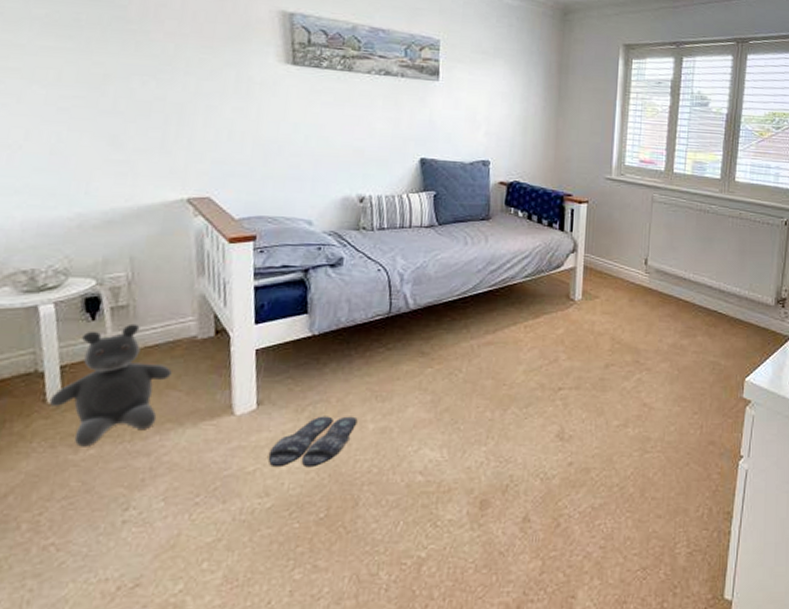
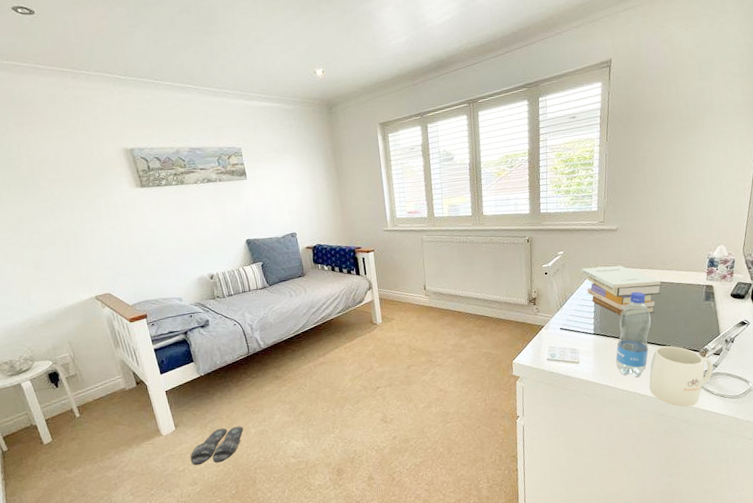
teddy bear: present [49,323,172,447] -> none [44,386,116,469]

